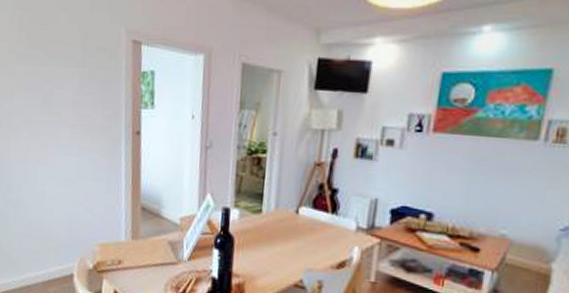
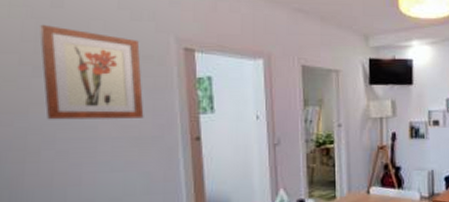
wall art: none [23,16,96,108] -> present [40,25,144,120]

